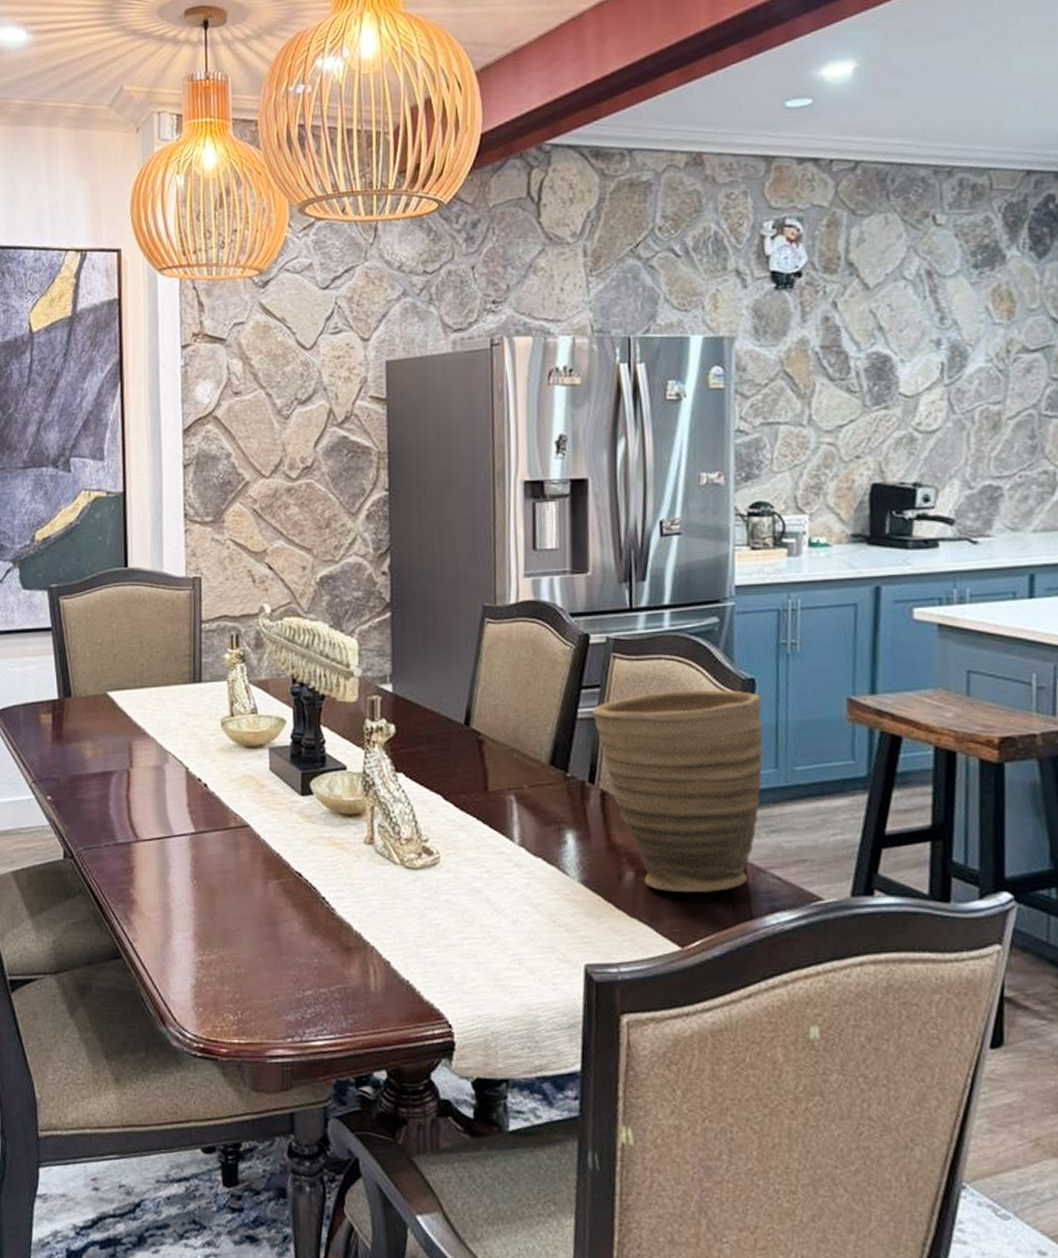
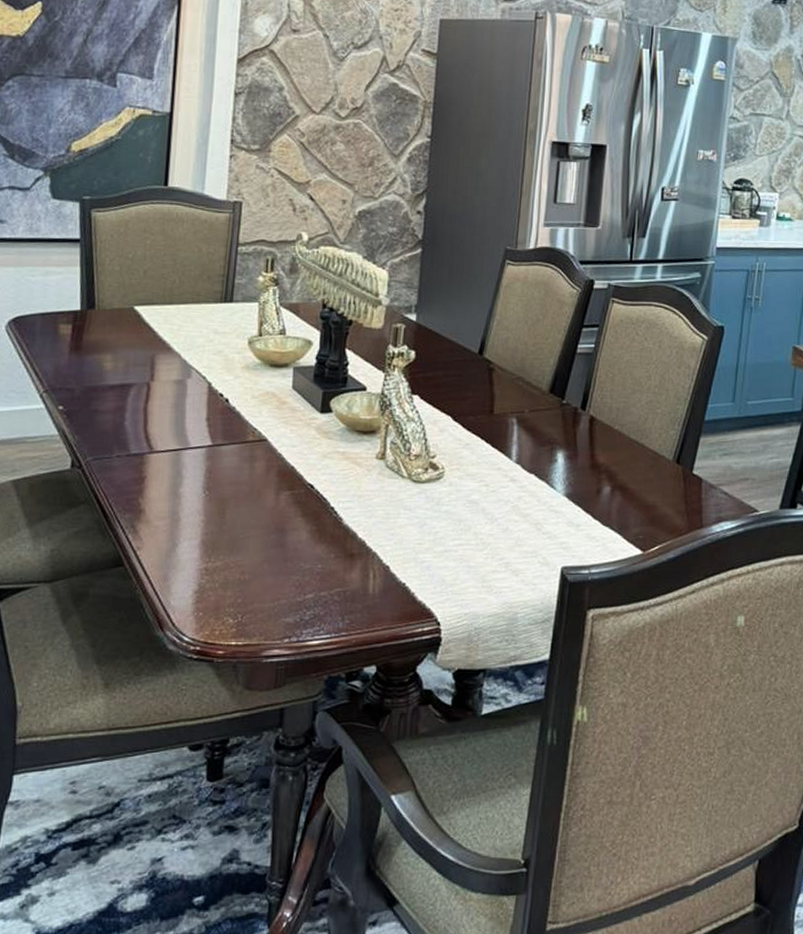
vase: present [590,690,763,892] -> none [588,333,728,505]

